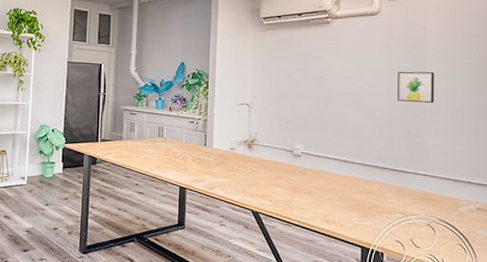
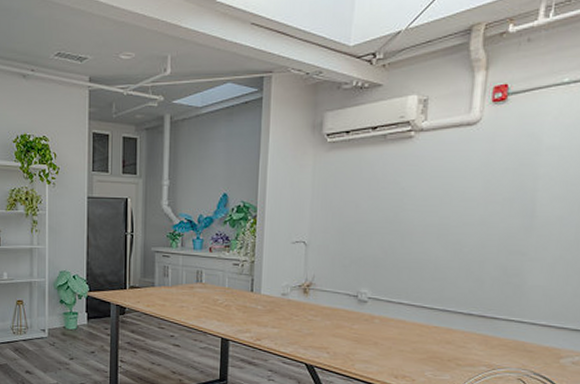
wall art: present [397,71,435,104] -> none [494,196,547,236]

